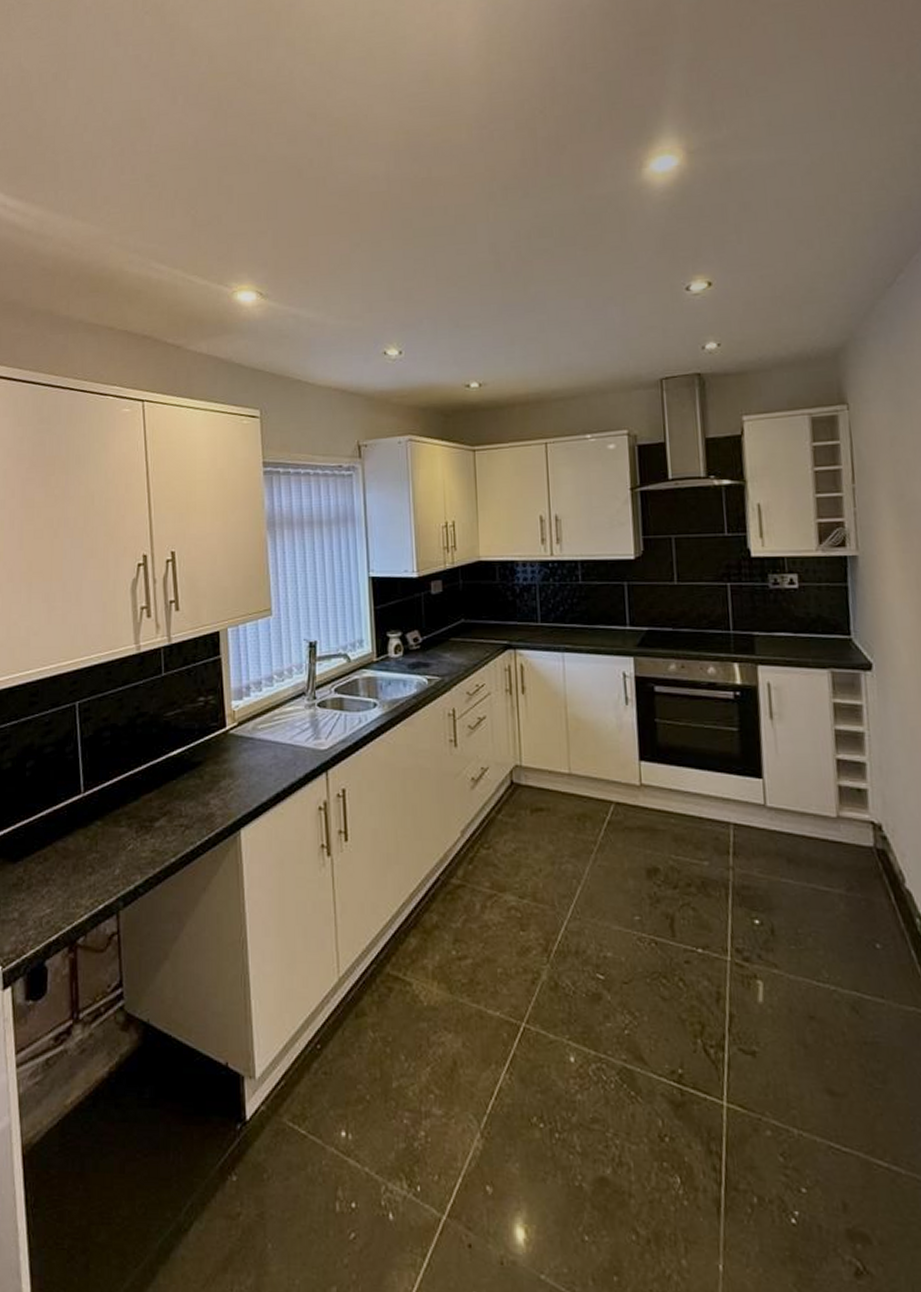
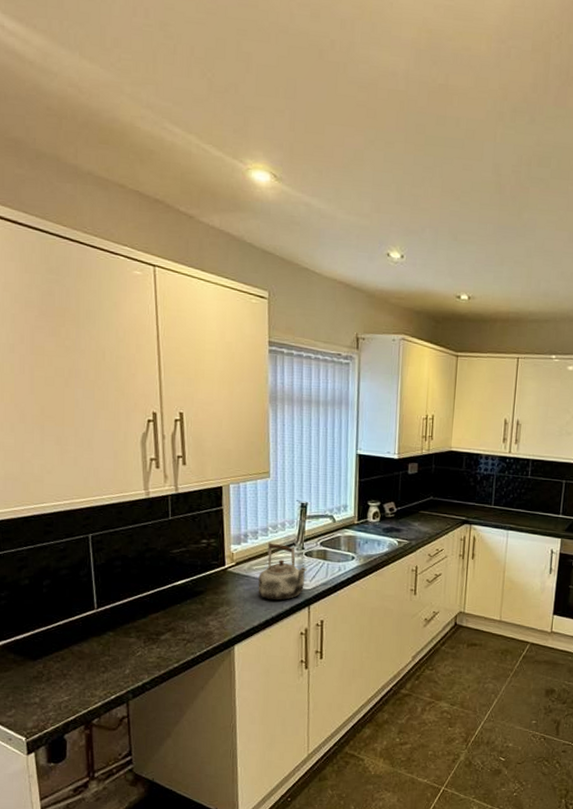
kettle: none [265,693,321,767] -> present [258,541,307,601]

